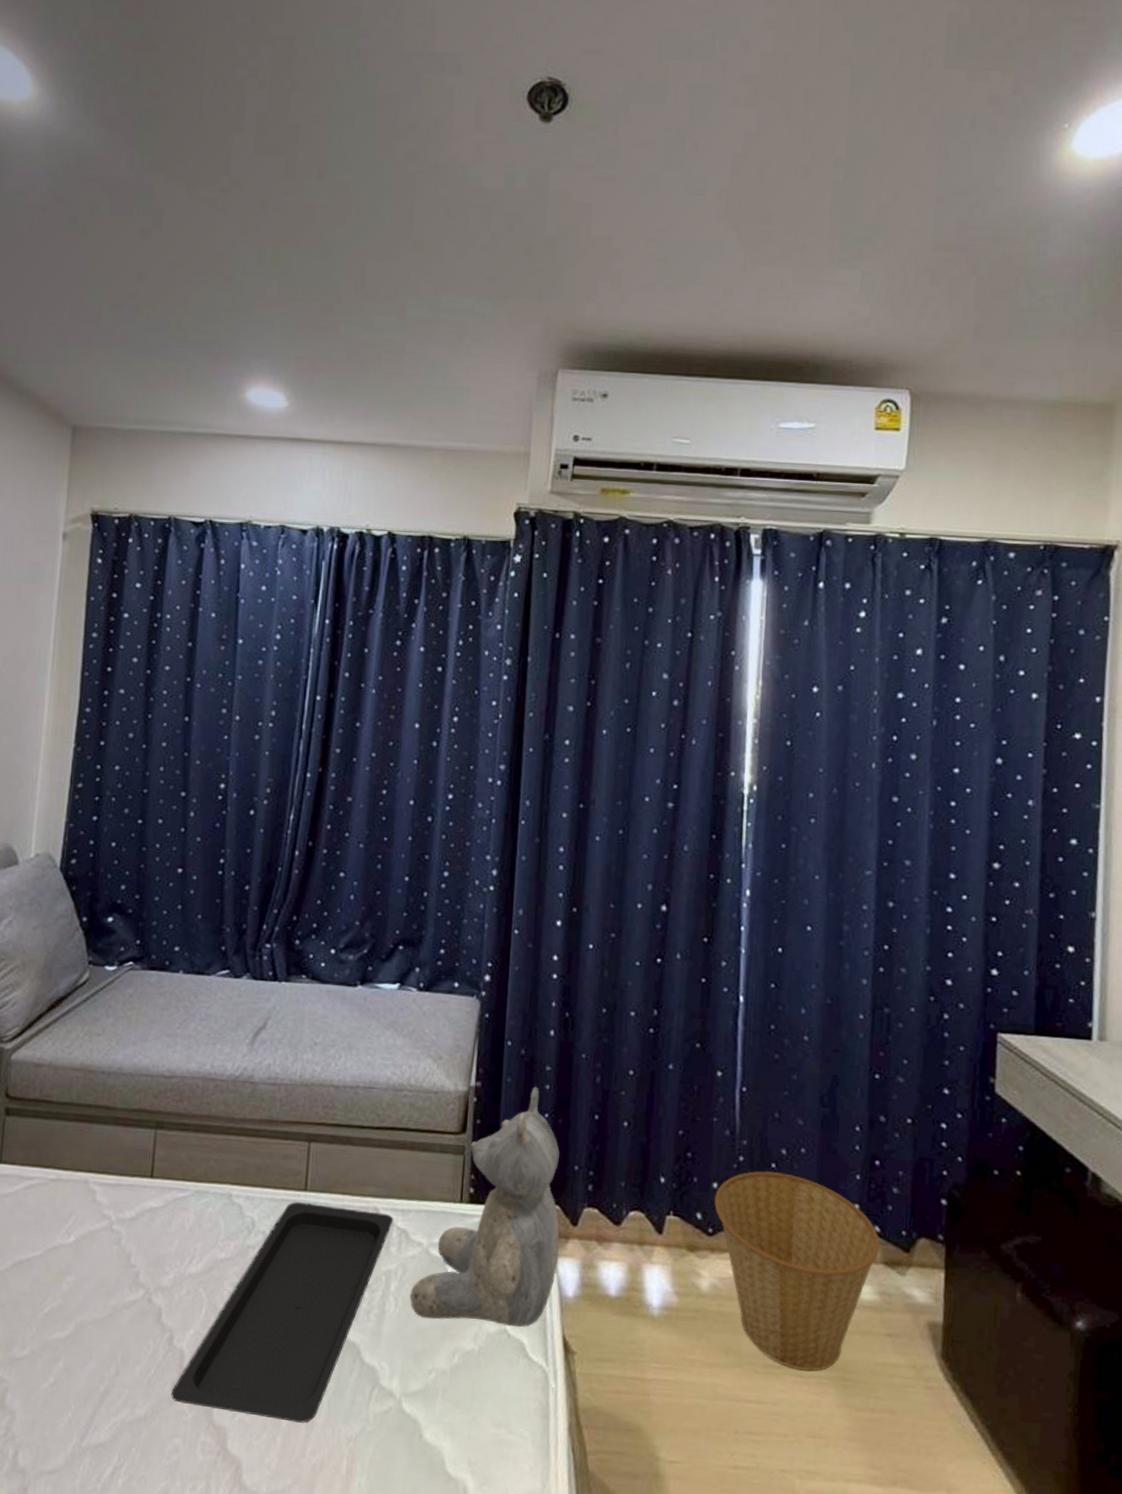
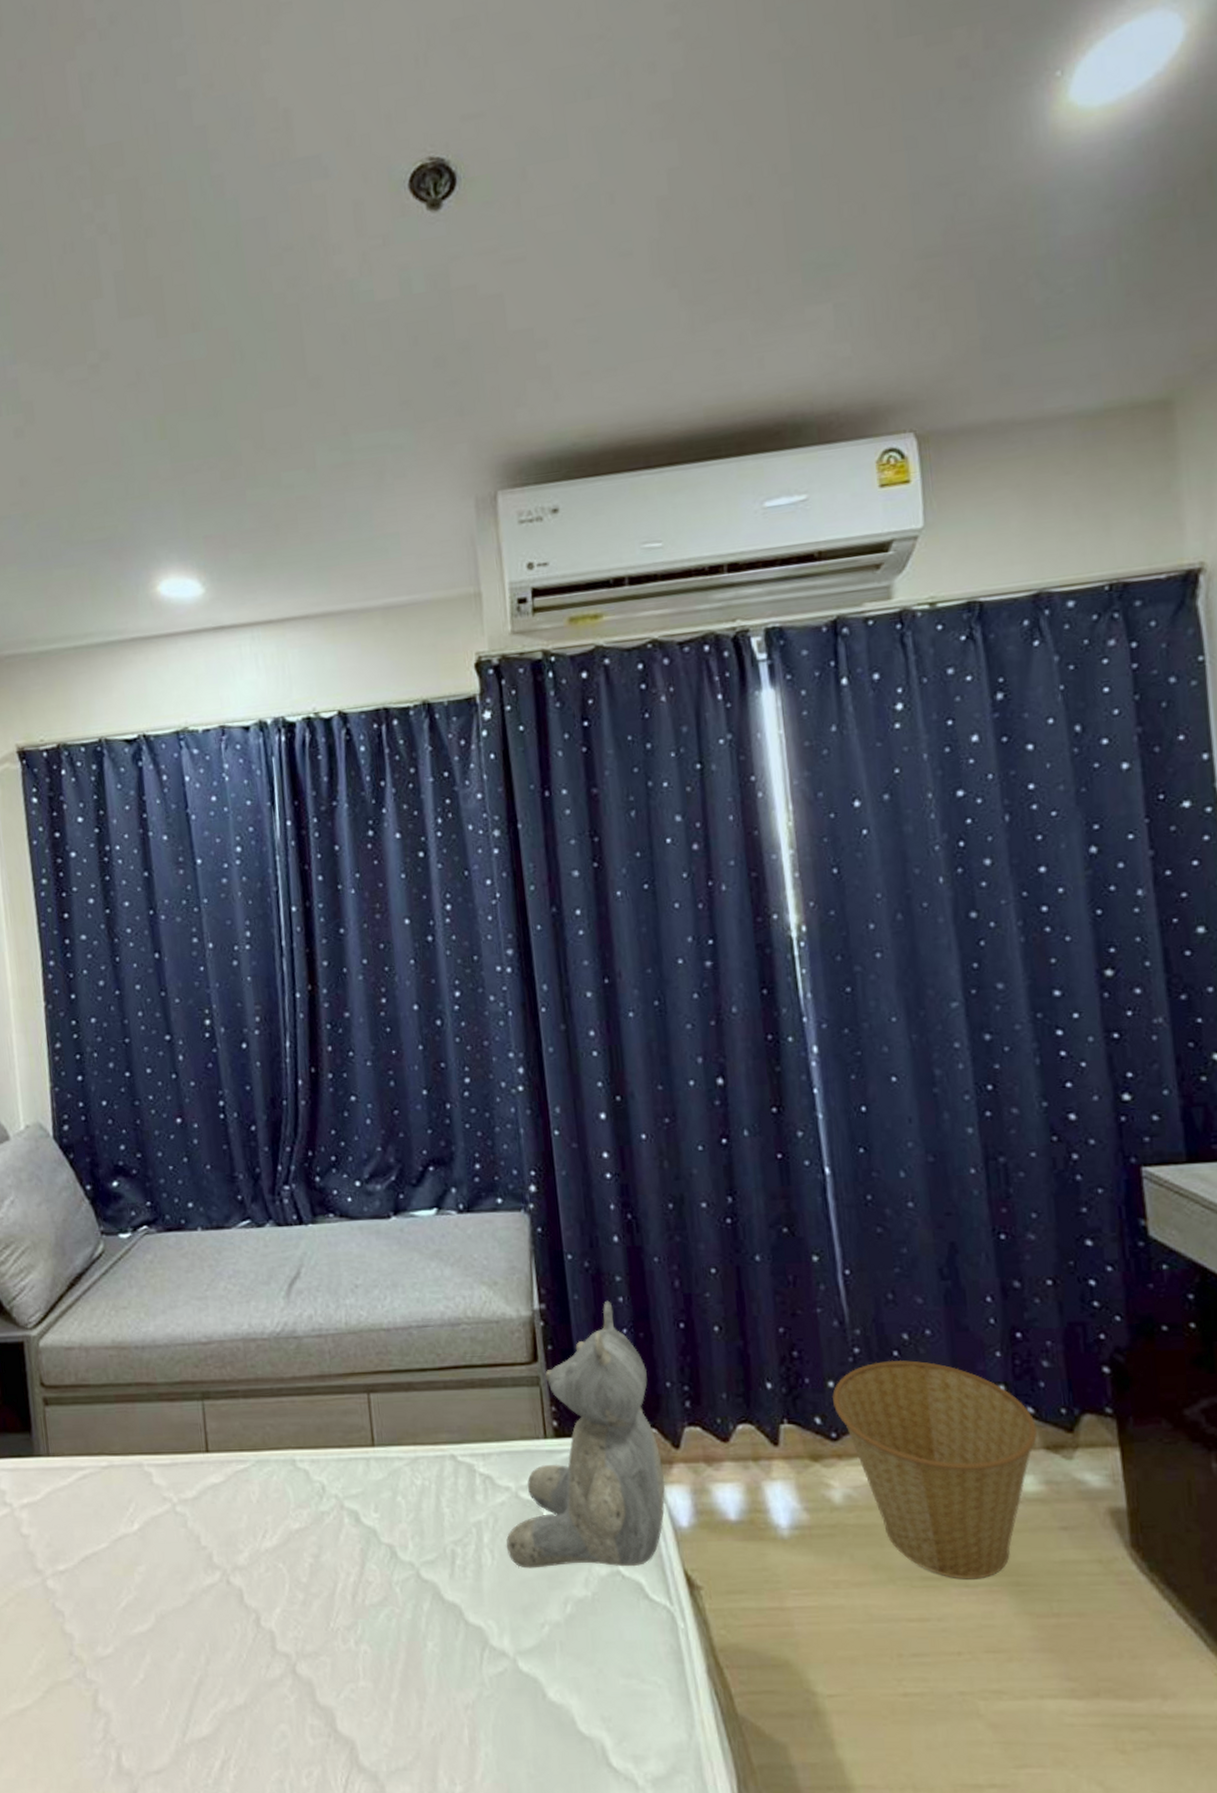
serving tray: present [171,1202,394,1423] -> none [268,1459,474,1694]

